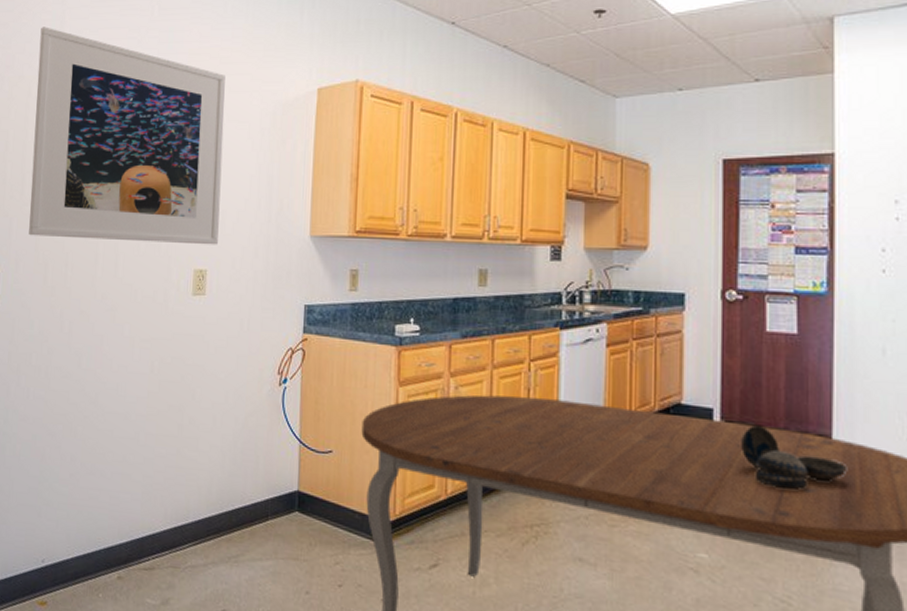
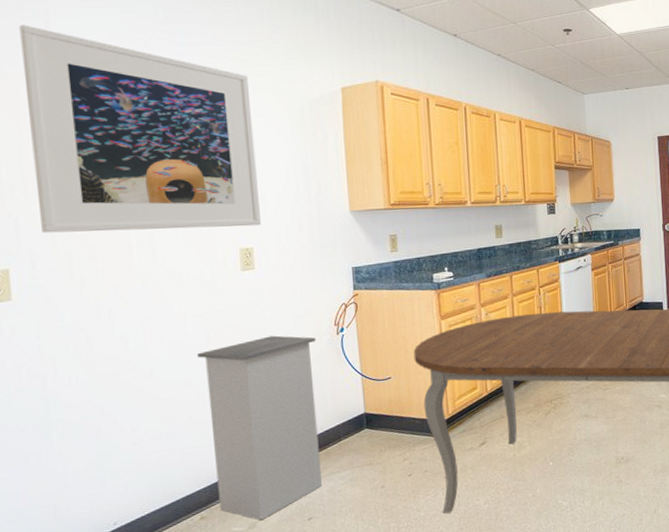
trash can: none [137,375,256,598] -> present [196,335,322,521]

